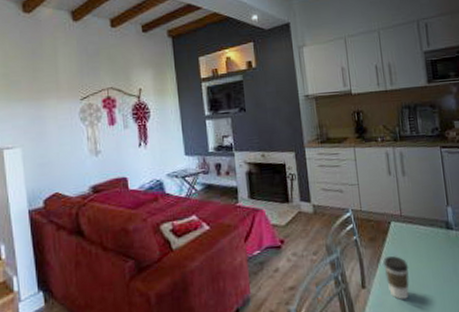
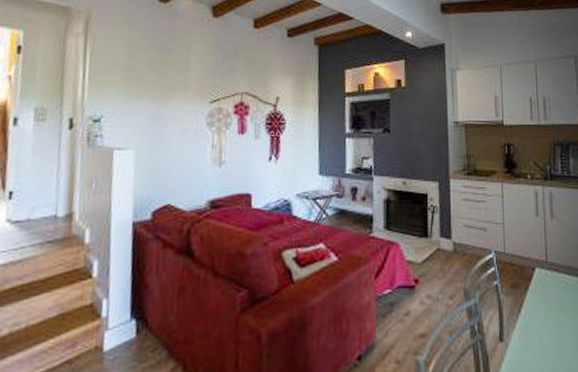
coffee cup: present [383,255,410,300] -> none [524,306,551,357]

